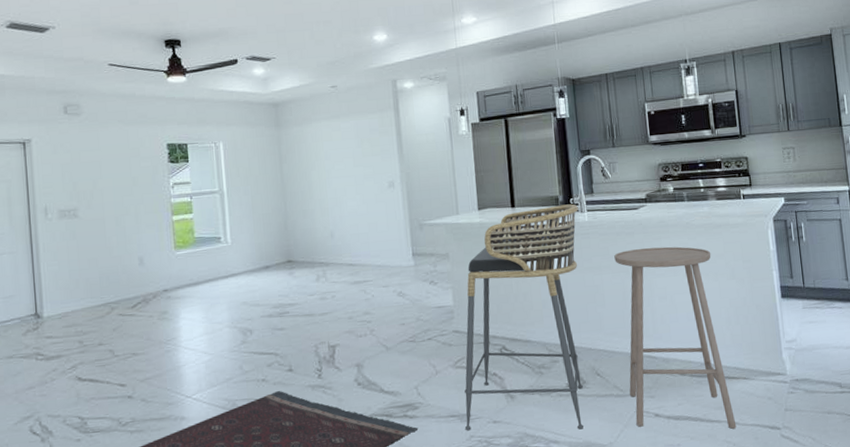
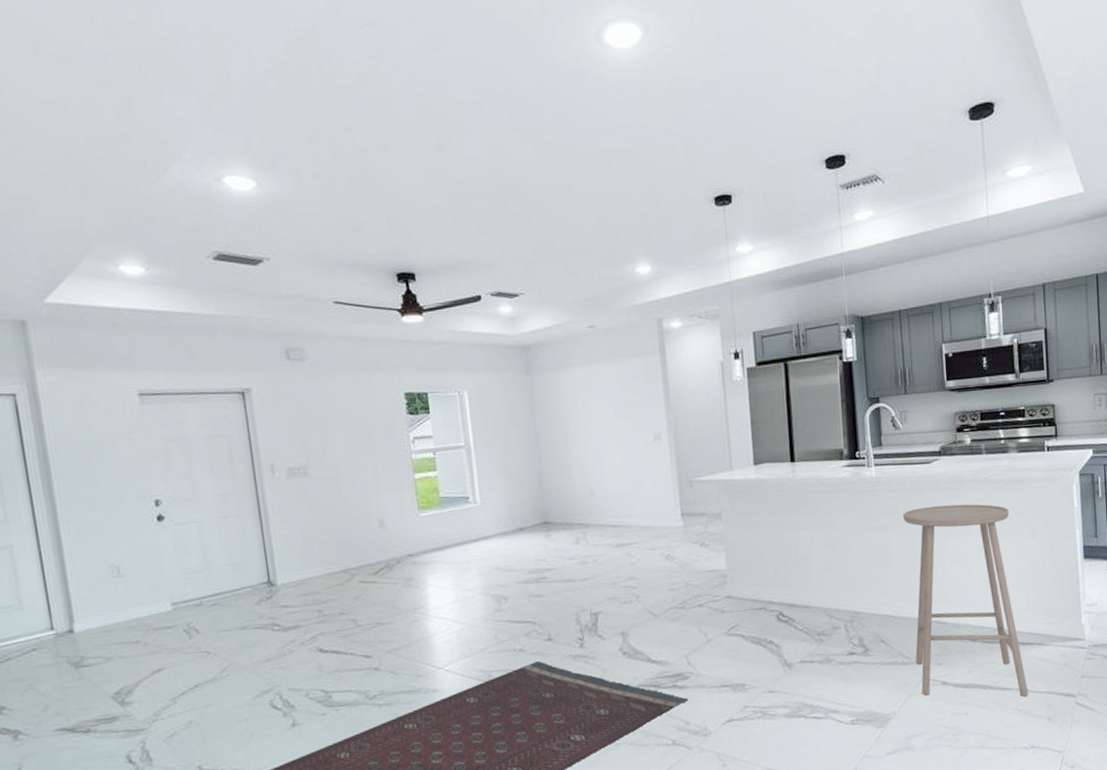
bar stool: present [464,204,584,431] -> none [738,458,866,701]

